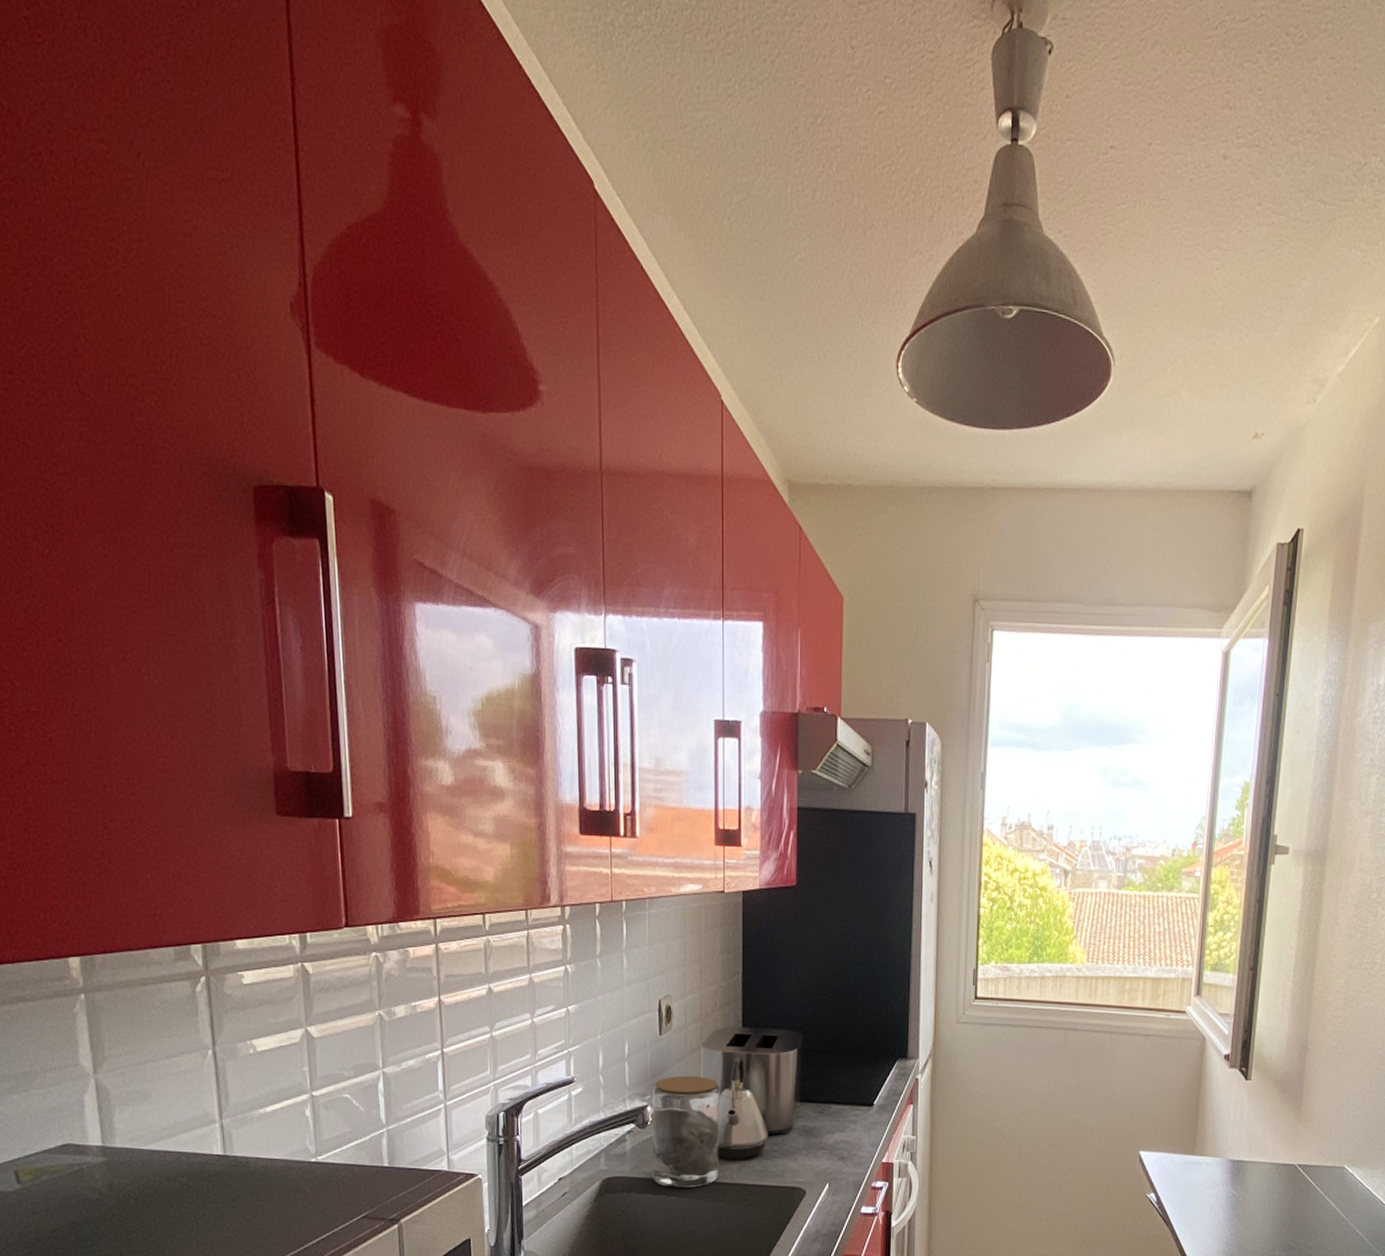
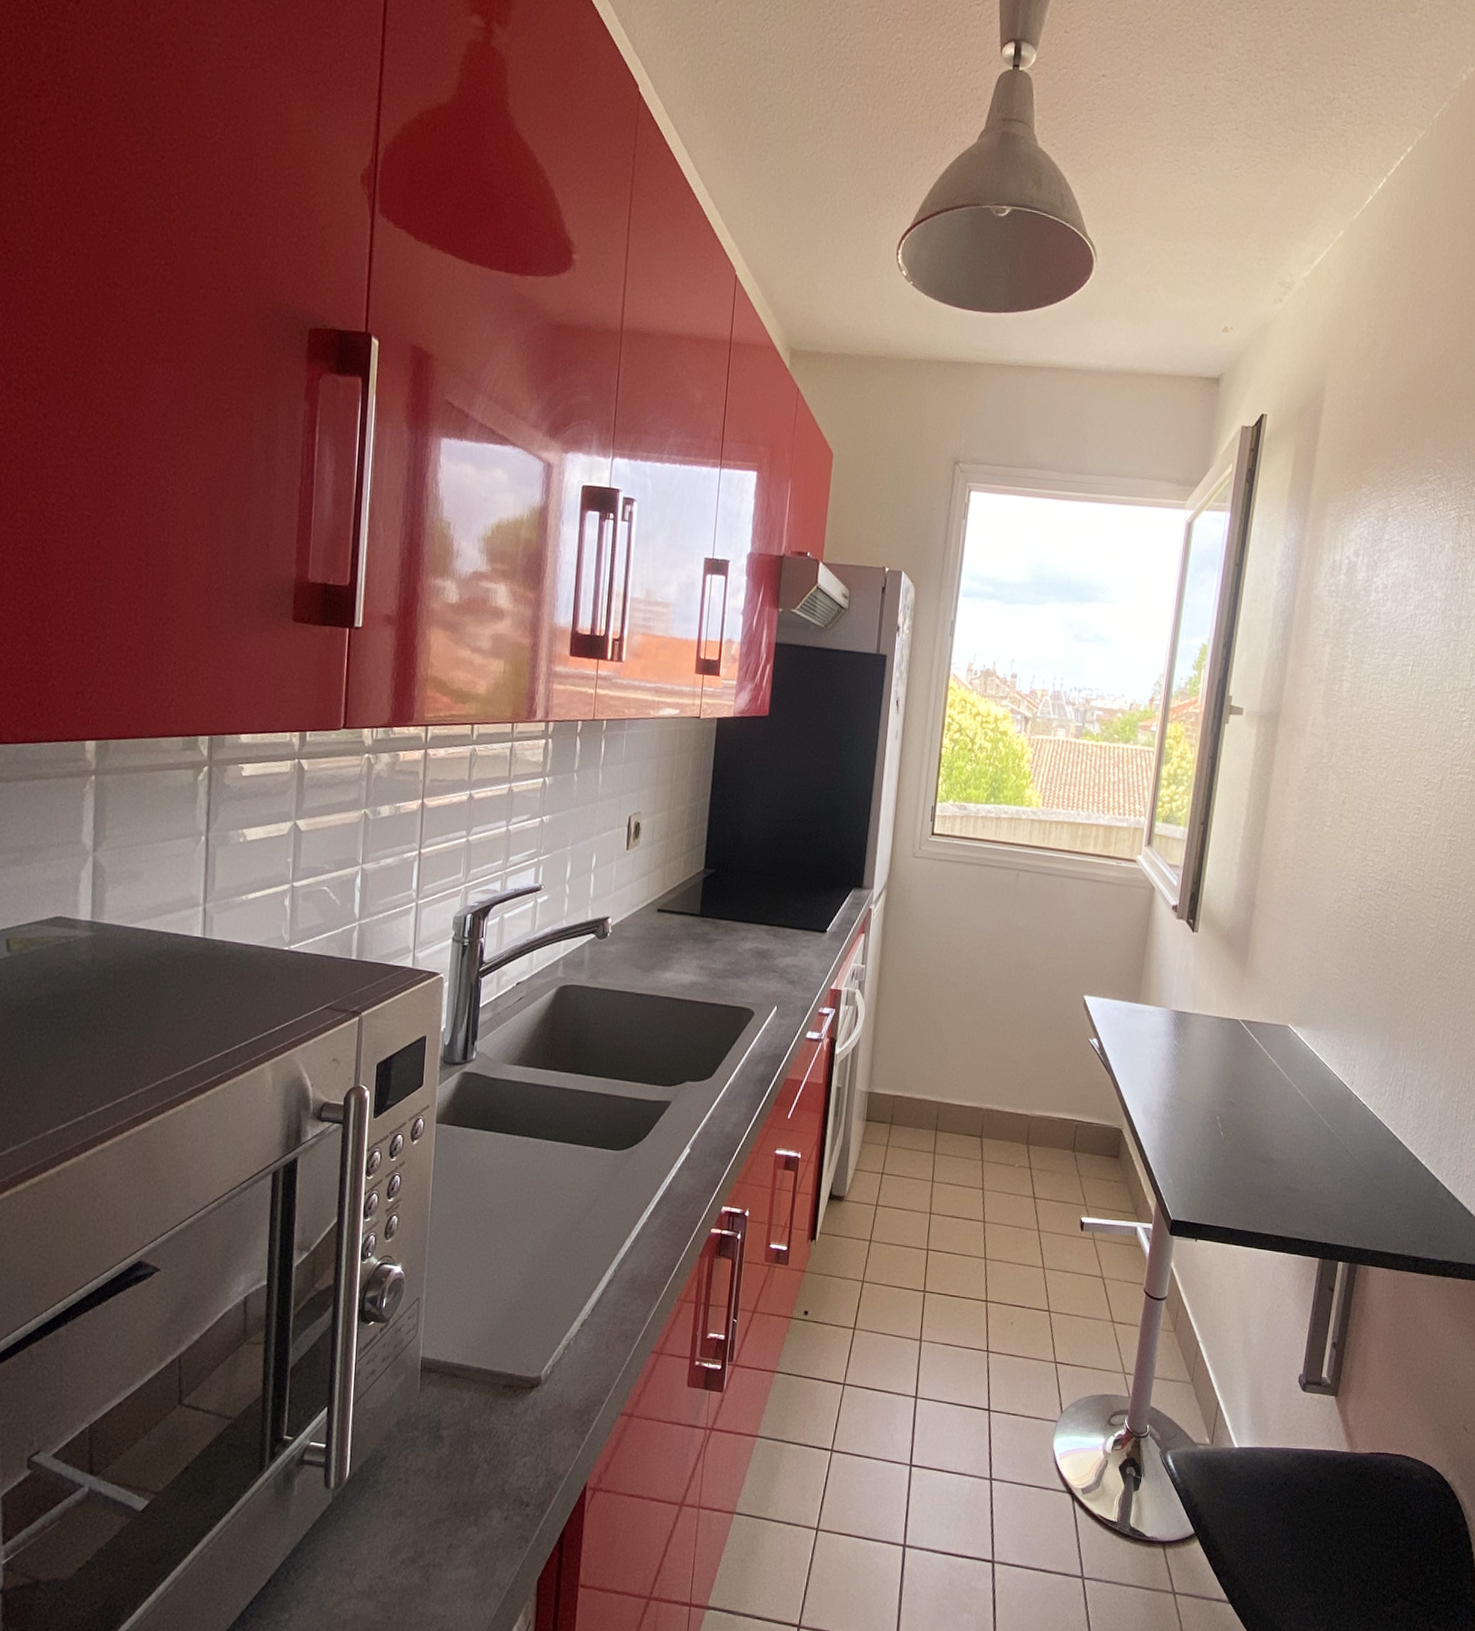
jar: present [651,1076,720,1188] -> none [606,890,680,1001]
toaster: present [700,1027,803,1135] -> none [661,846,763,955]
kettle: present [718,1055,769,1159] -> none [672,874,723,977]

